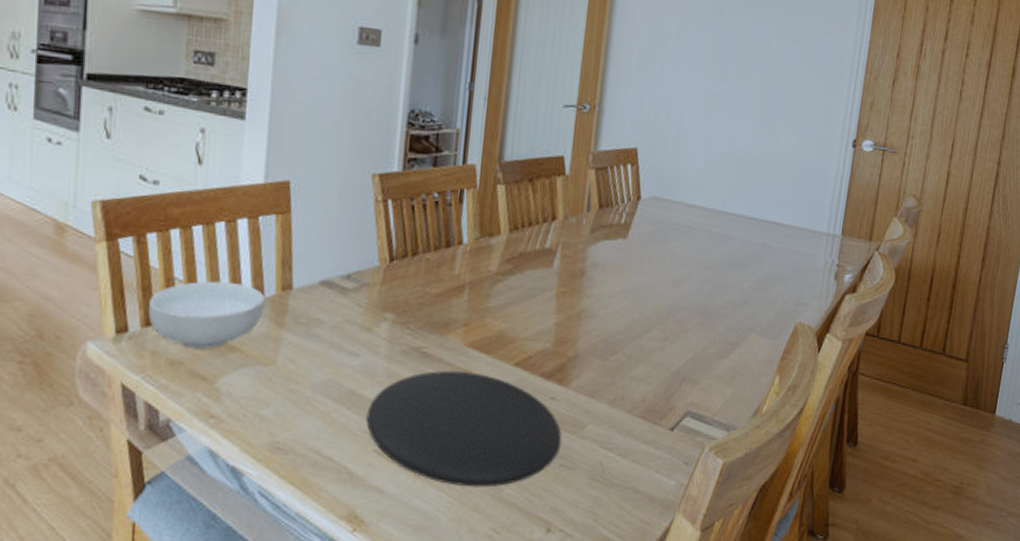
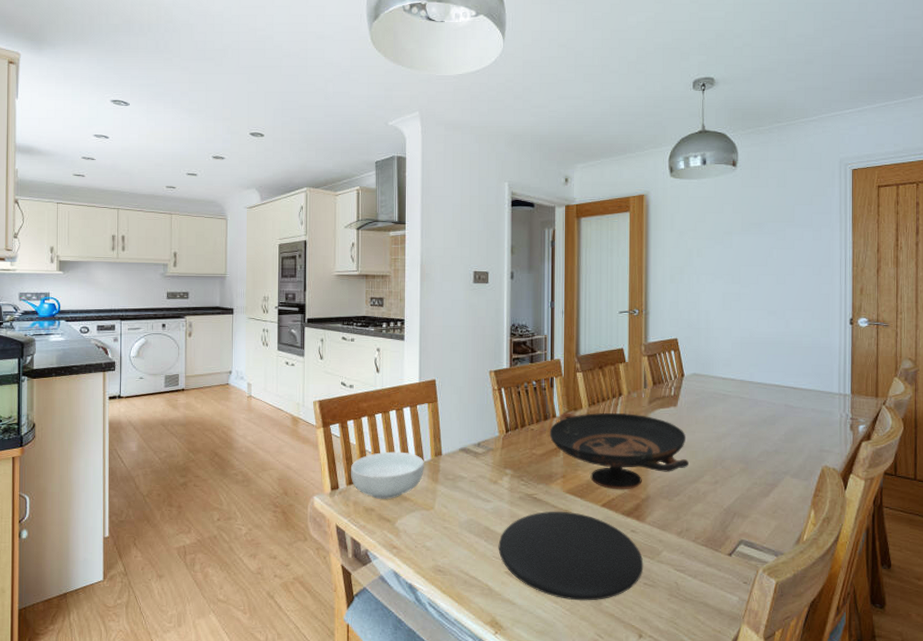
decorative bowl: none [451,239,634,345] -> present [549,413,689,490]

